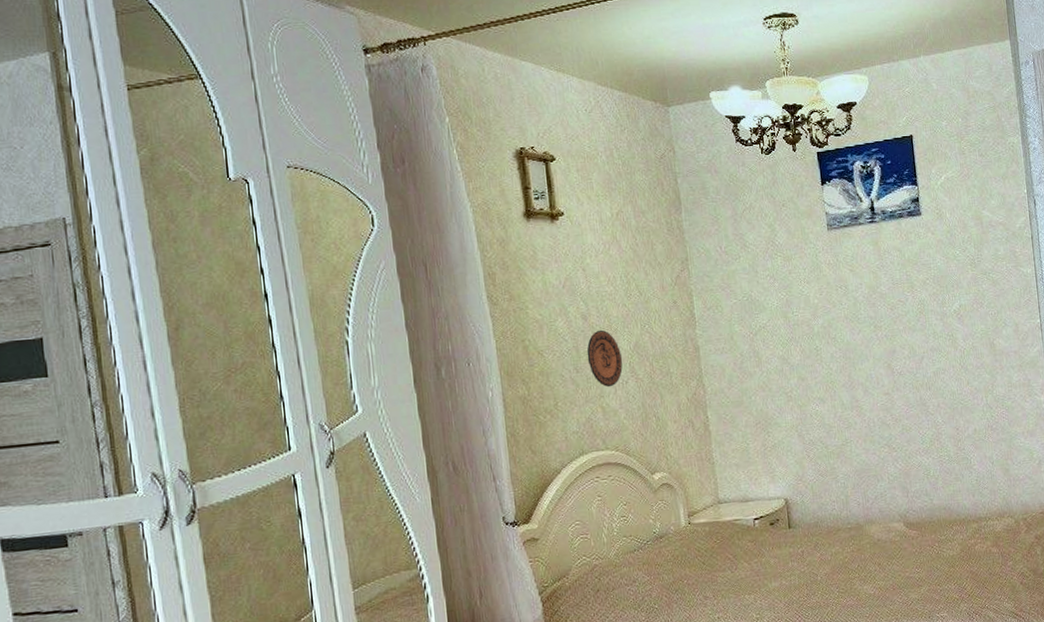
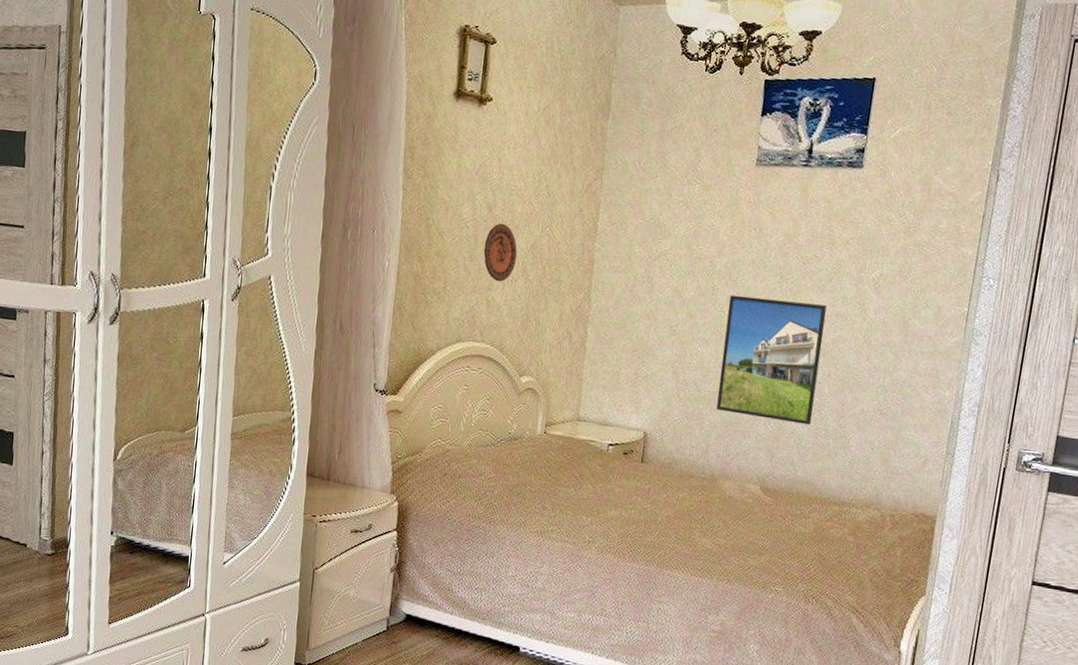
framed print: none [833,343,934,461] -> present [716,295,827,425]

